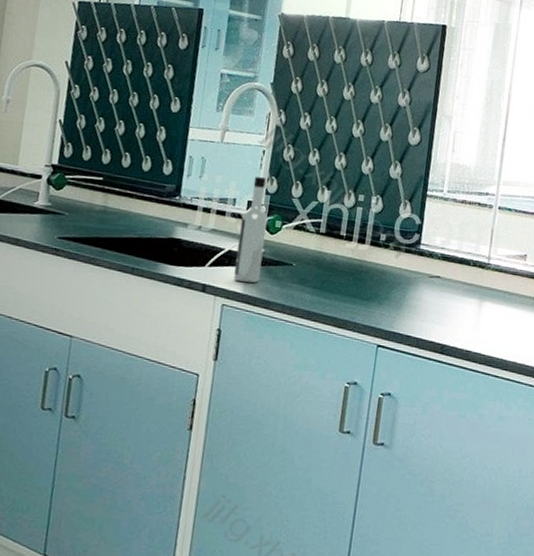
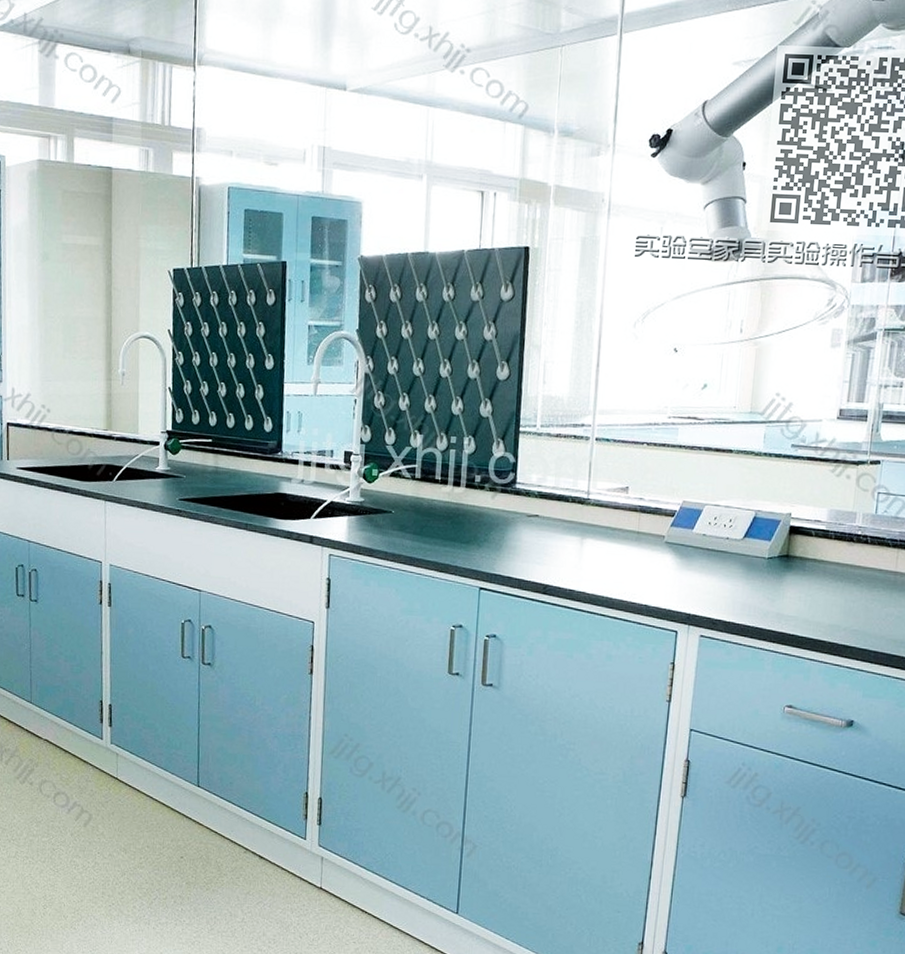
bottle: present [233,176,268,283] -> none [337,426,365,533]

